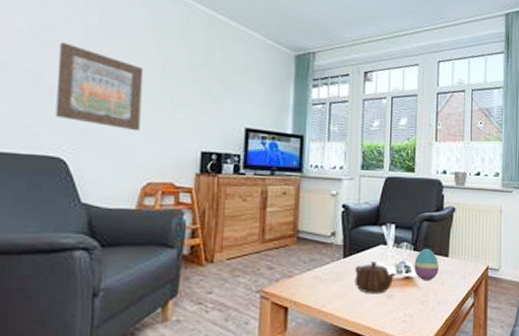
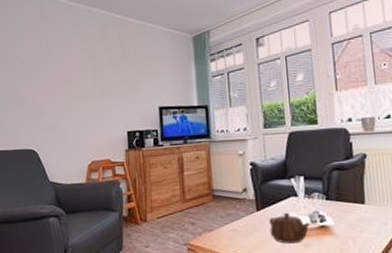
wall art: present [55,42,144,132] -> none [24,64,82,123]
decorative egg: present [414,249,439,282] -> none [328,197,356,230]

